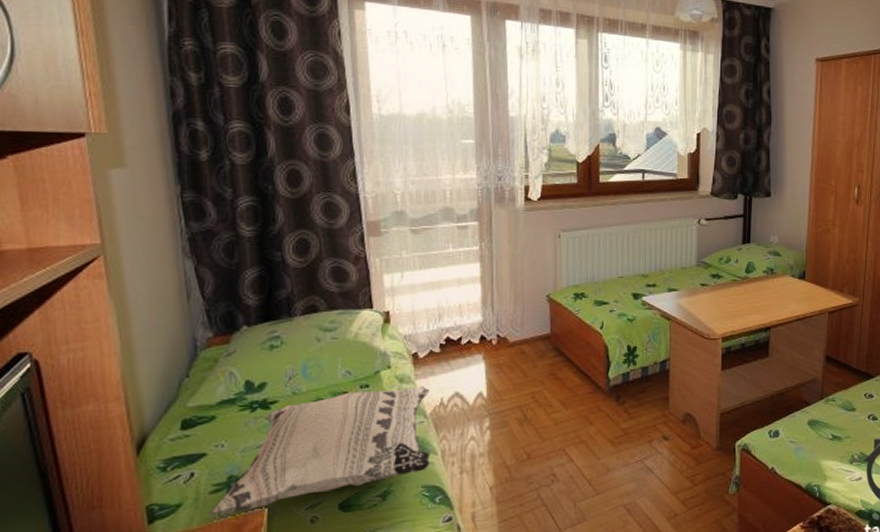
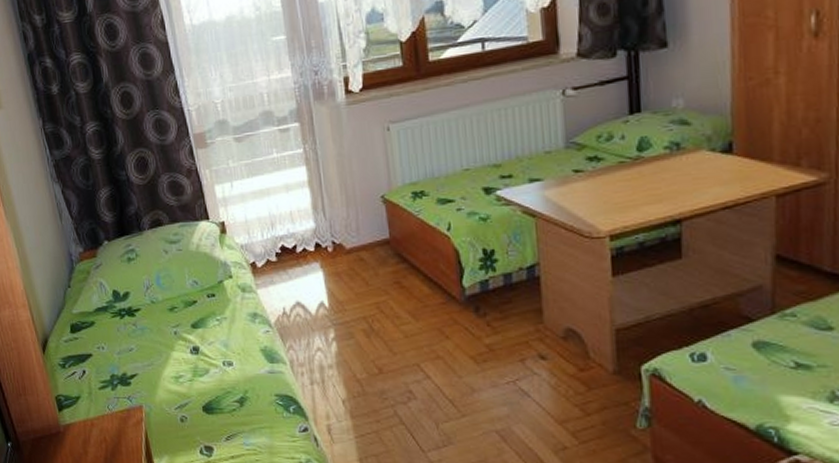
decorative pillow: present [209,385,430,515] -> none [101,295,280,408]

